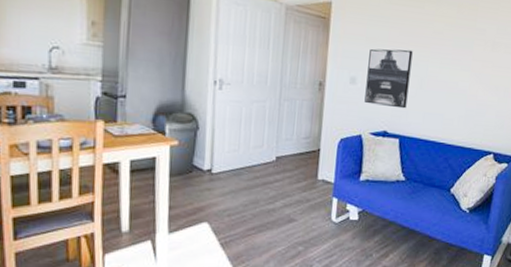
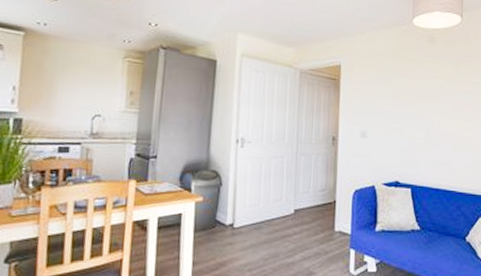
wall art: present [364,48,413,109] -> none [375,104,418,159]

